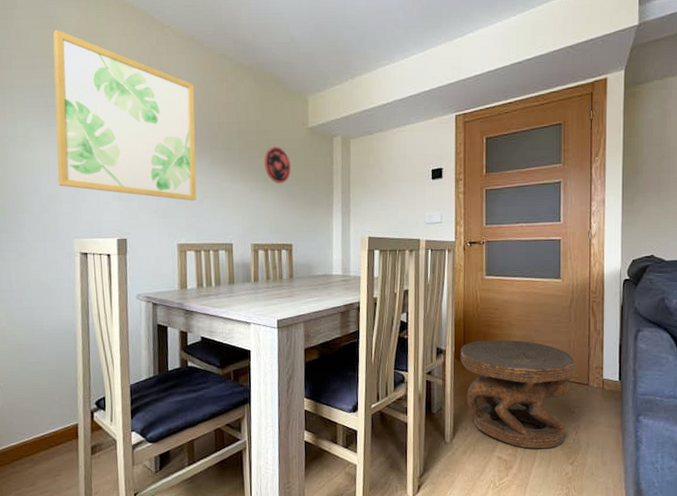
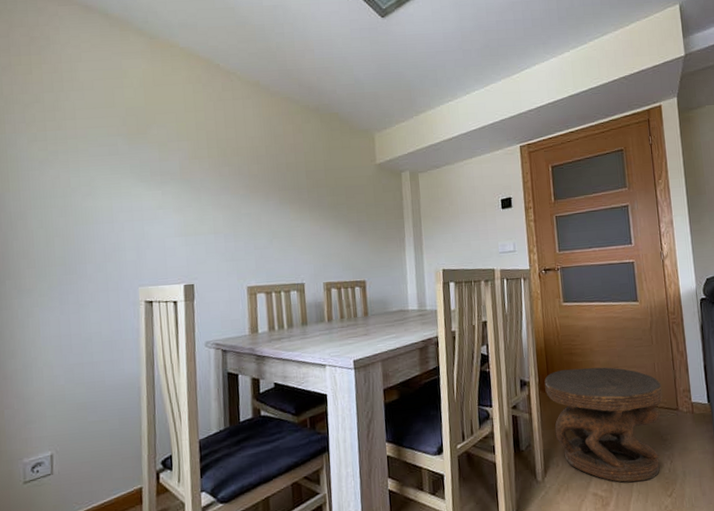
wall art: present [52,29,197,201] -> none [117,80,266,243]
plate: present [263,146,291,184] -> none [333,184,361,221]

